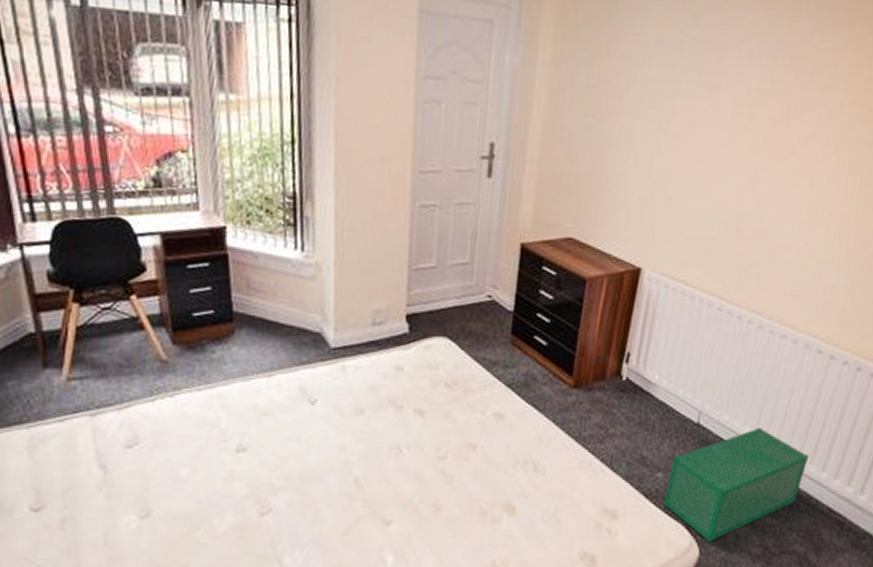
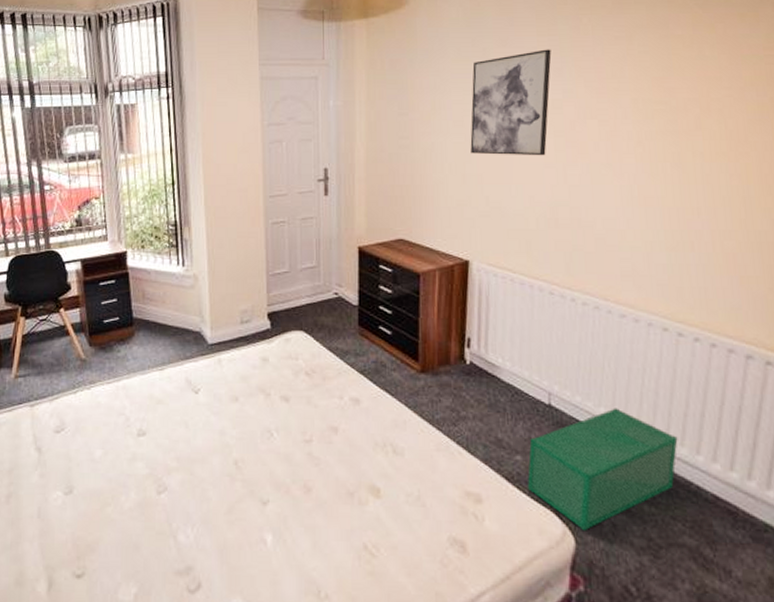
wall art: none [661,25,768,156] -> present [470,49,552,156]

